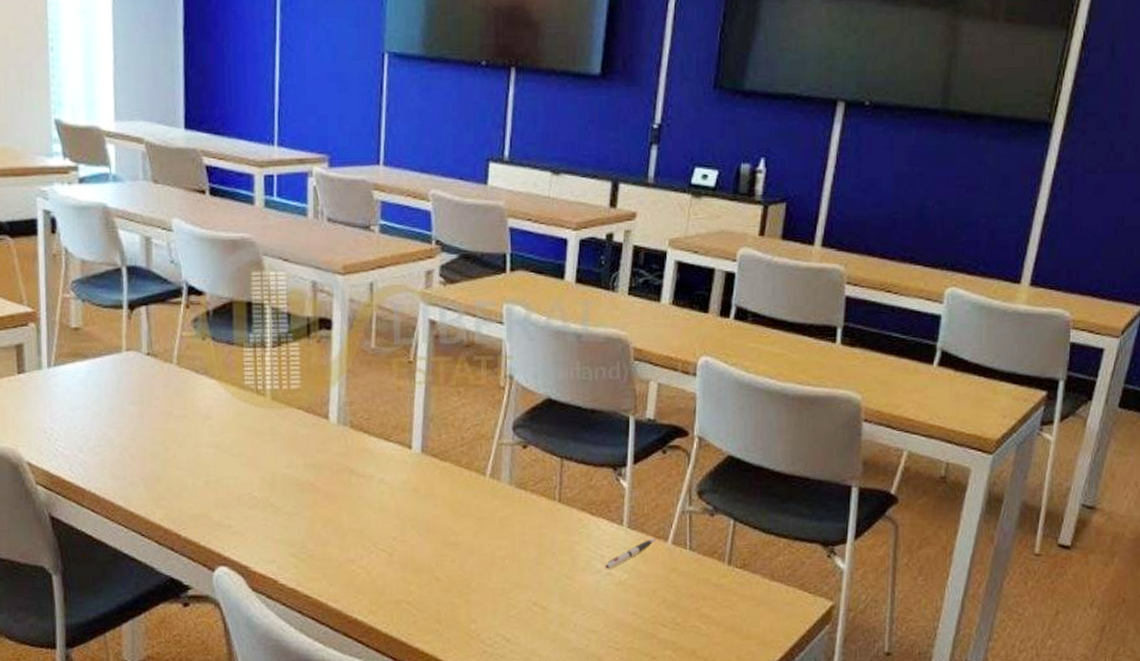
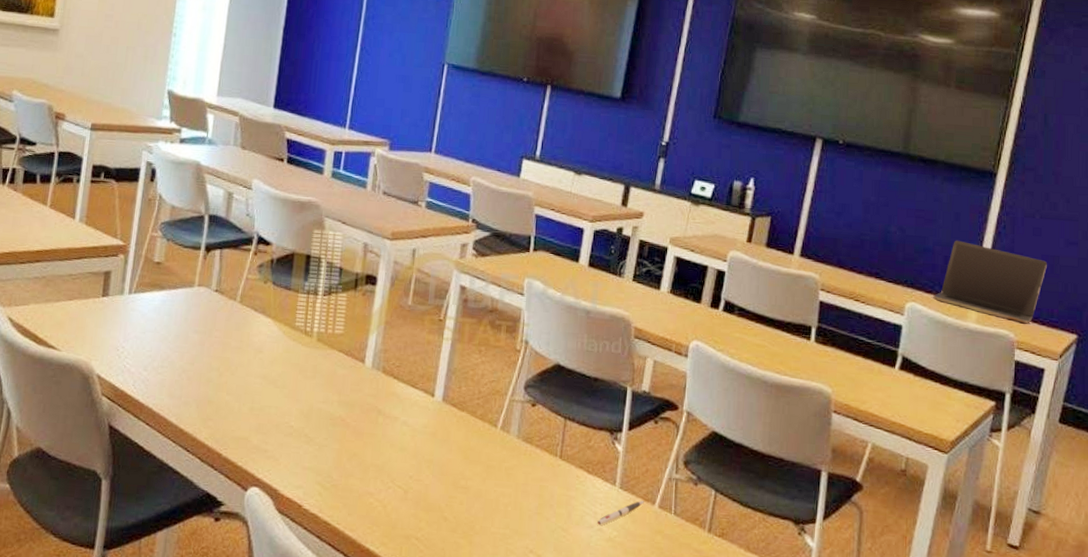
laptop computer: none [977,209,1111,301] -> present [933,240,1048,325]

